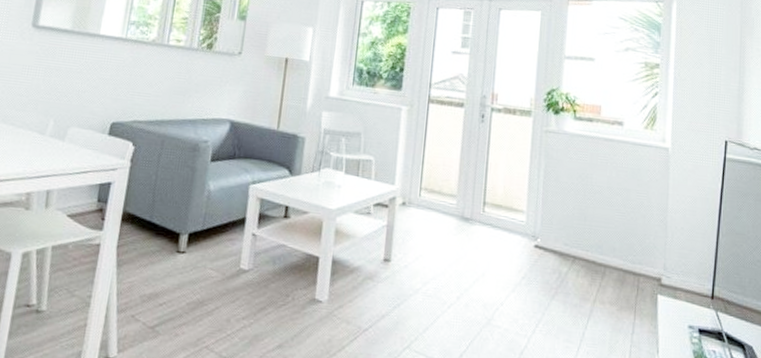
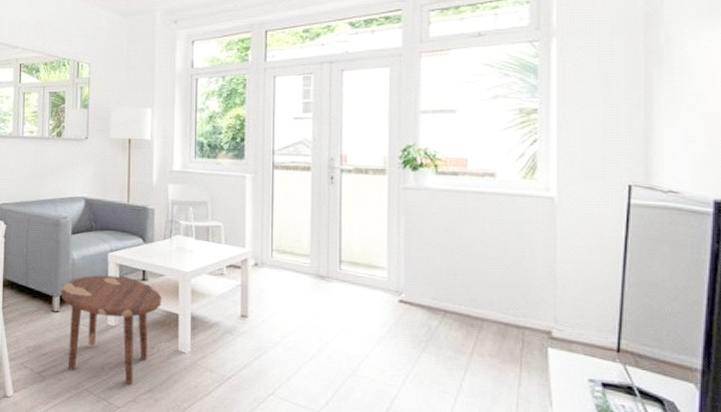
side table: none [188,209,303,340] -> present [60,275,162,385]

